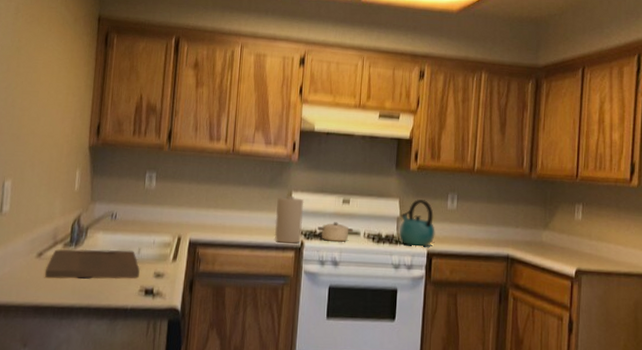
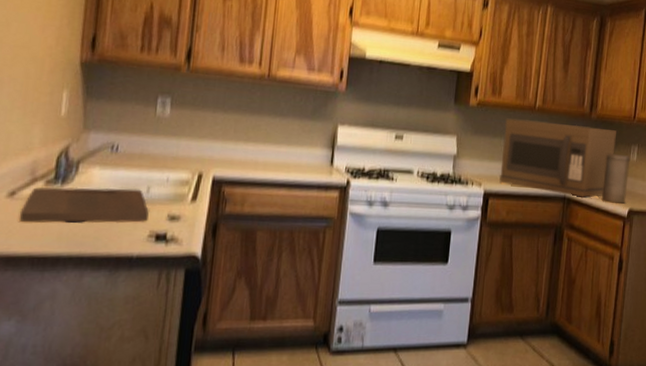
paper towel holder: present [274,195,304,244] -> none [316,129,352,183]
cooking pot: present [317,222,354,242] -> none [366,159,407,181]
kettle: present [398,199,435,247] -> none [455,137,493,187]
microwave: none [441,181,558,257] -> present [499,118,616,198]
canister: none [546,212,575,263] -> present [601,153,631,204]

